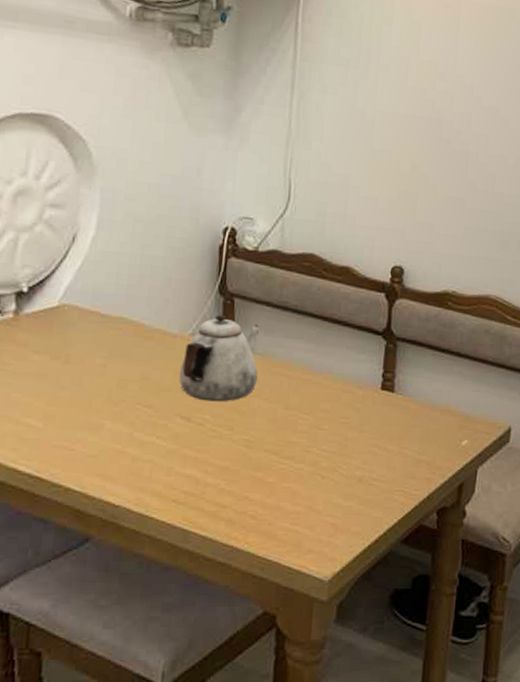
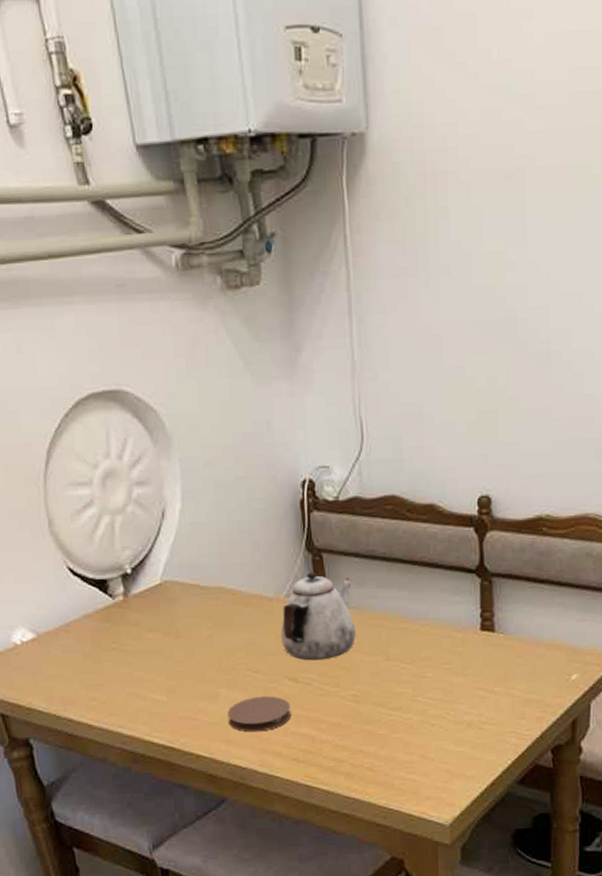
coaster: none [108,432,179,469] -> present [227,696,291,732]

